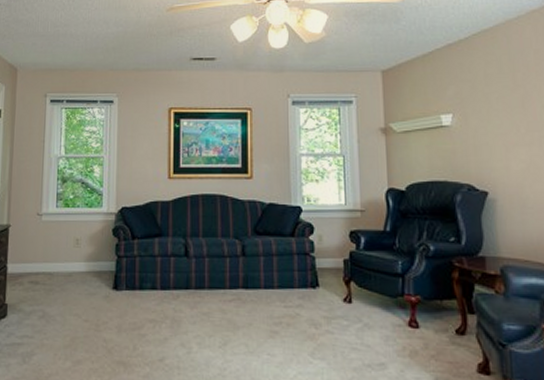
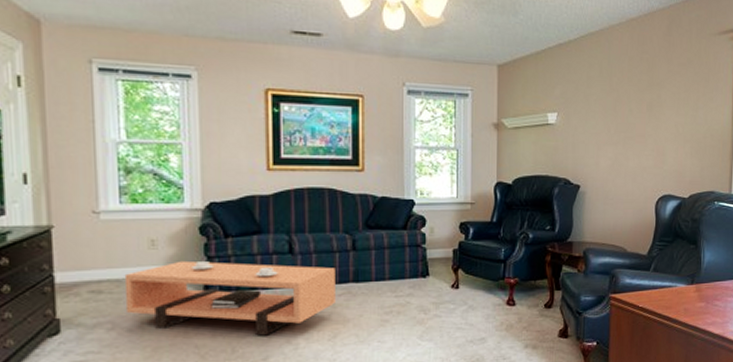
coffee table: none [54,258,226,336] -> present [124,260,335,336]

